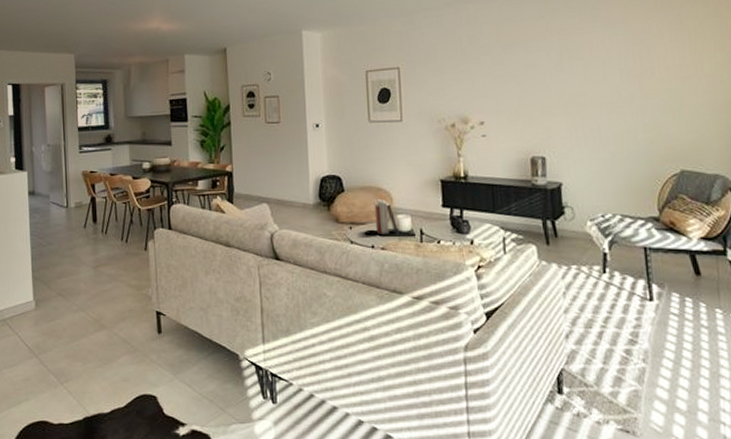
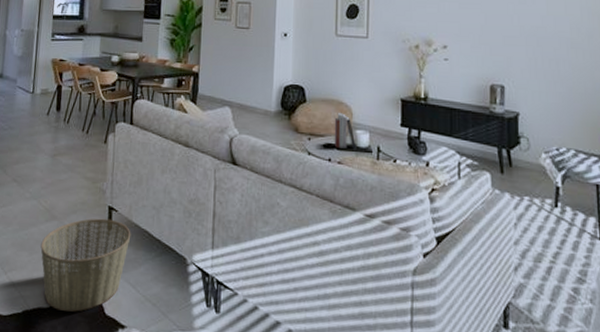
basket: none [93,323,182,415] -> present [40,218,131,312]

